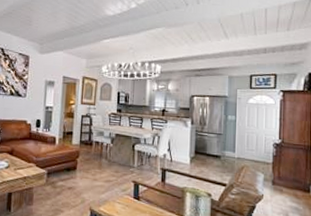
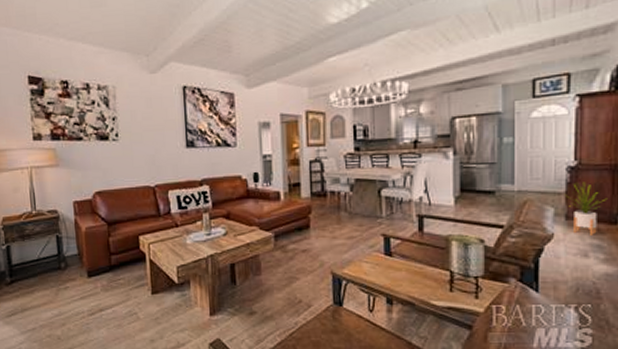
house plant: none [271,156,303,199] -> present [564,182,608,235]

